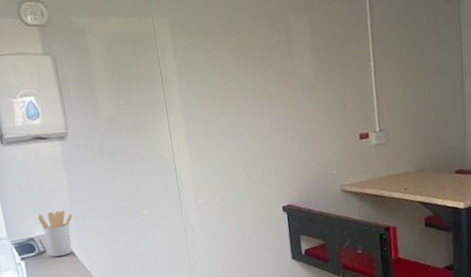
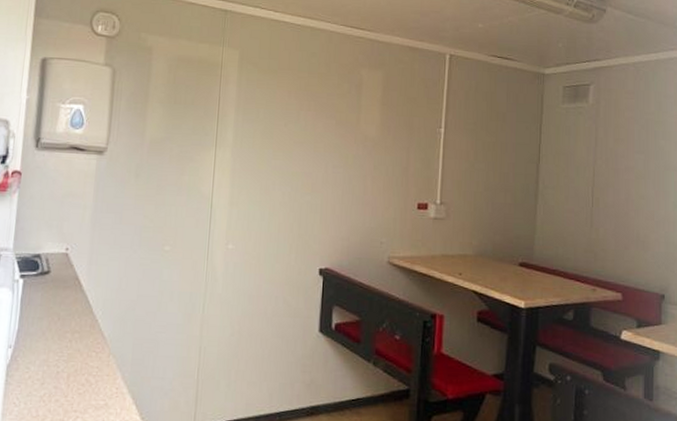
utensil holder: present [37,210,73,257] -> none [51,229,89,281]

